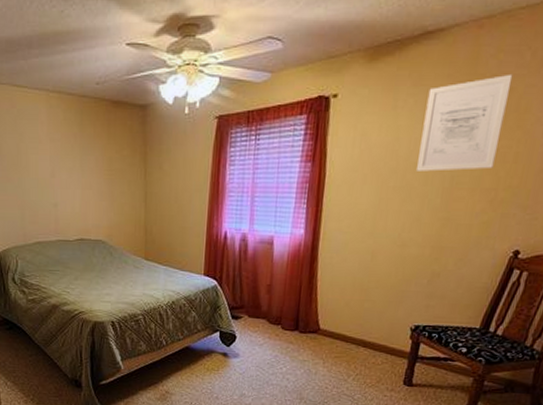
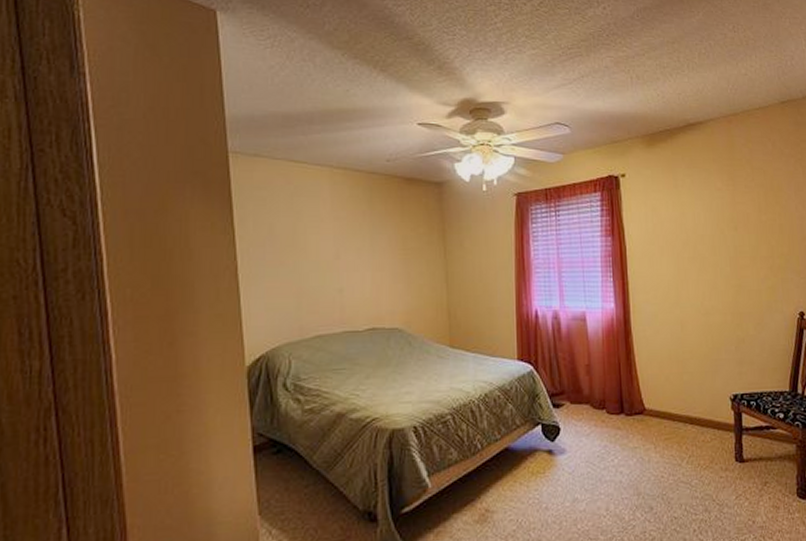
wall art: present [417,73,513,172] -> none [701,159,766,243]

